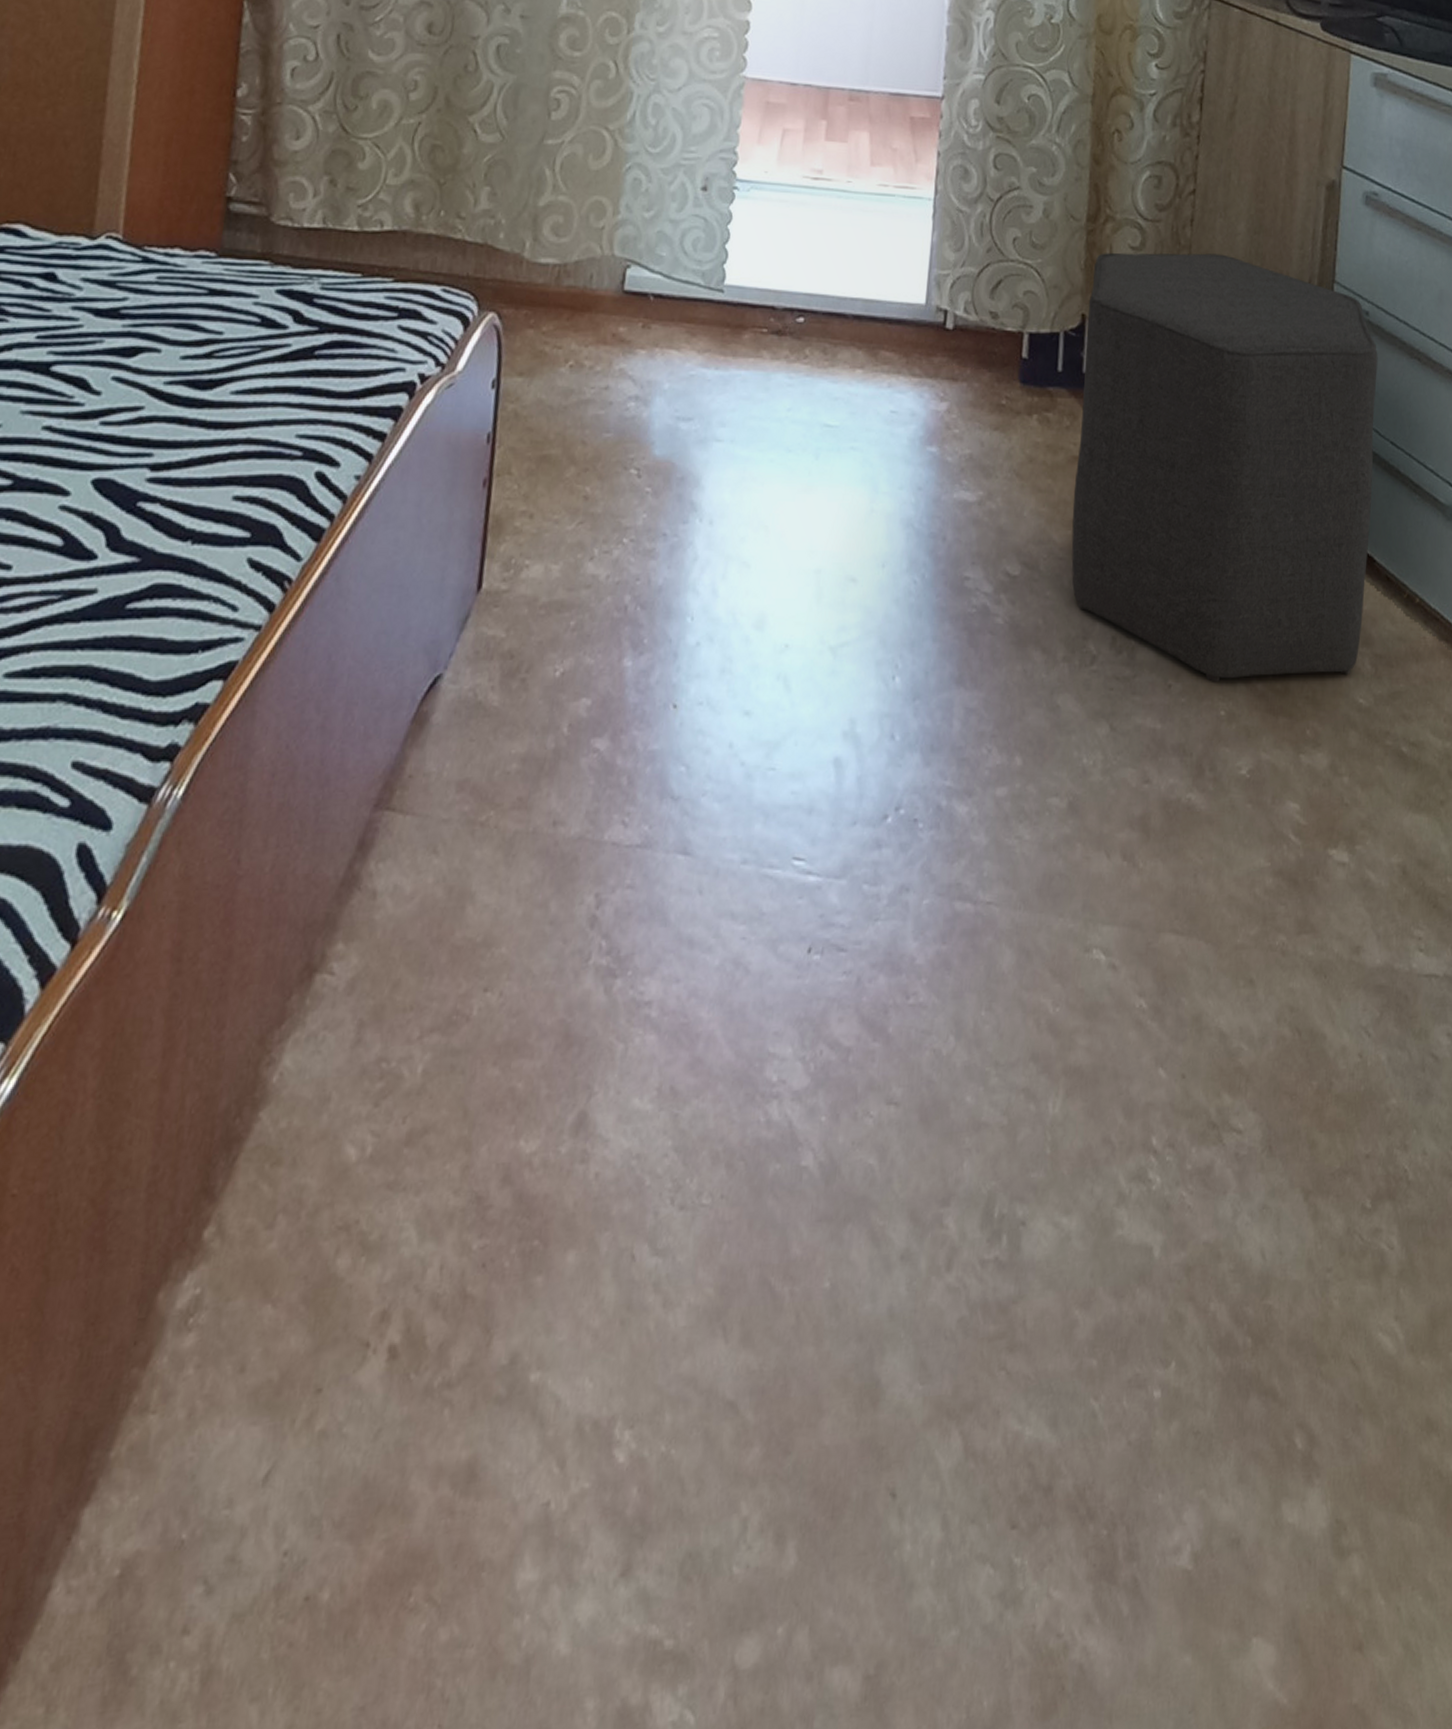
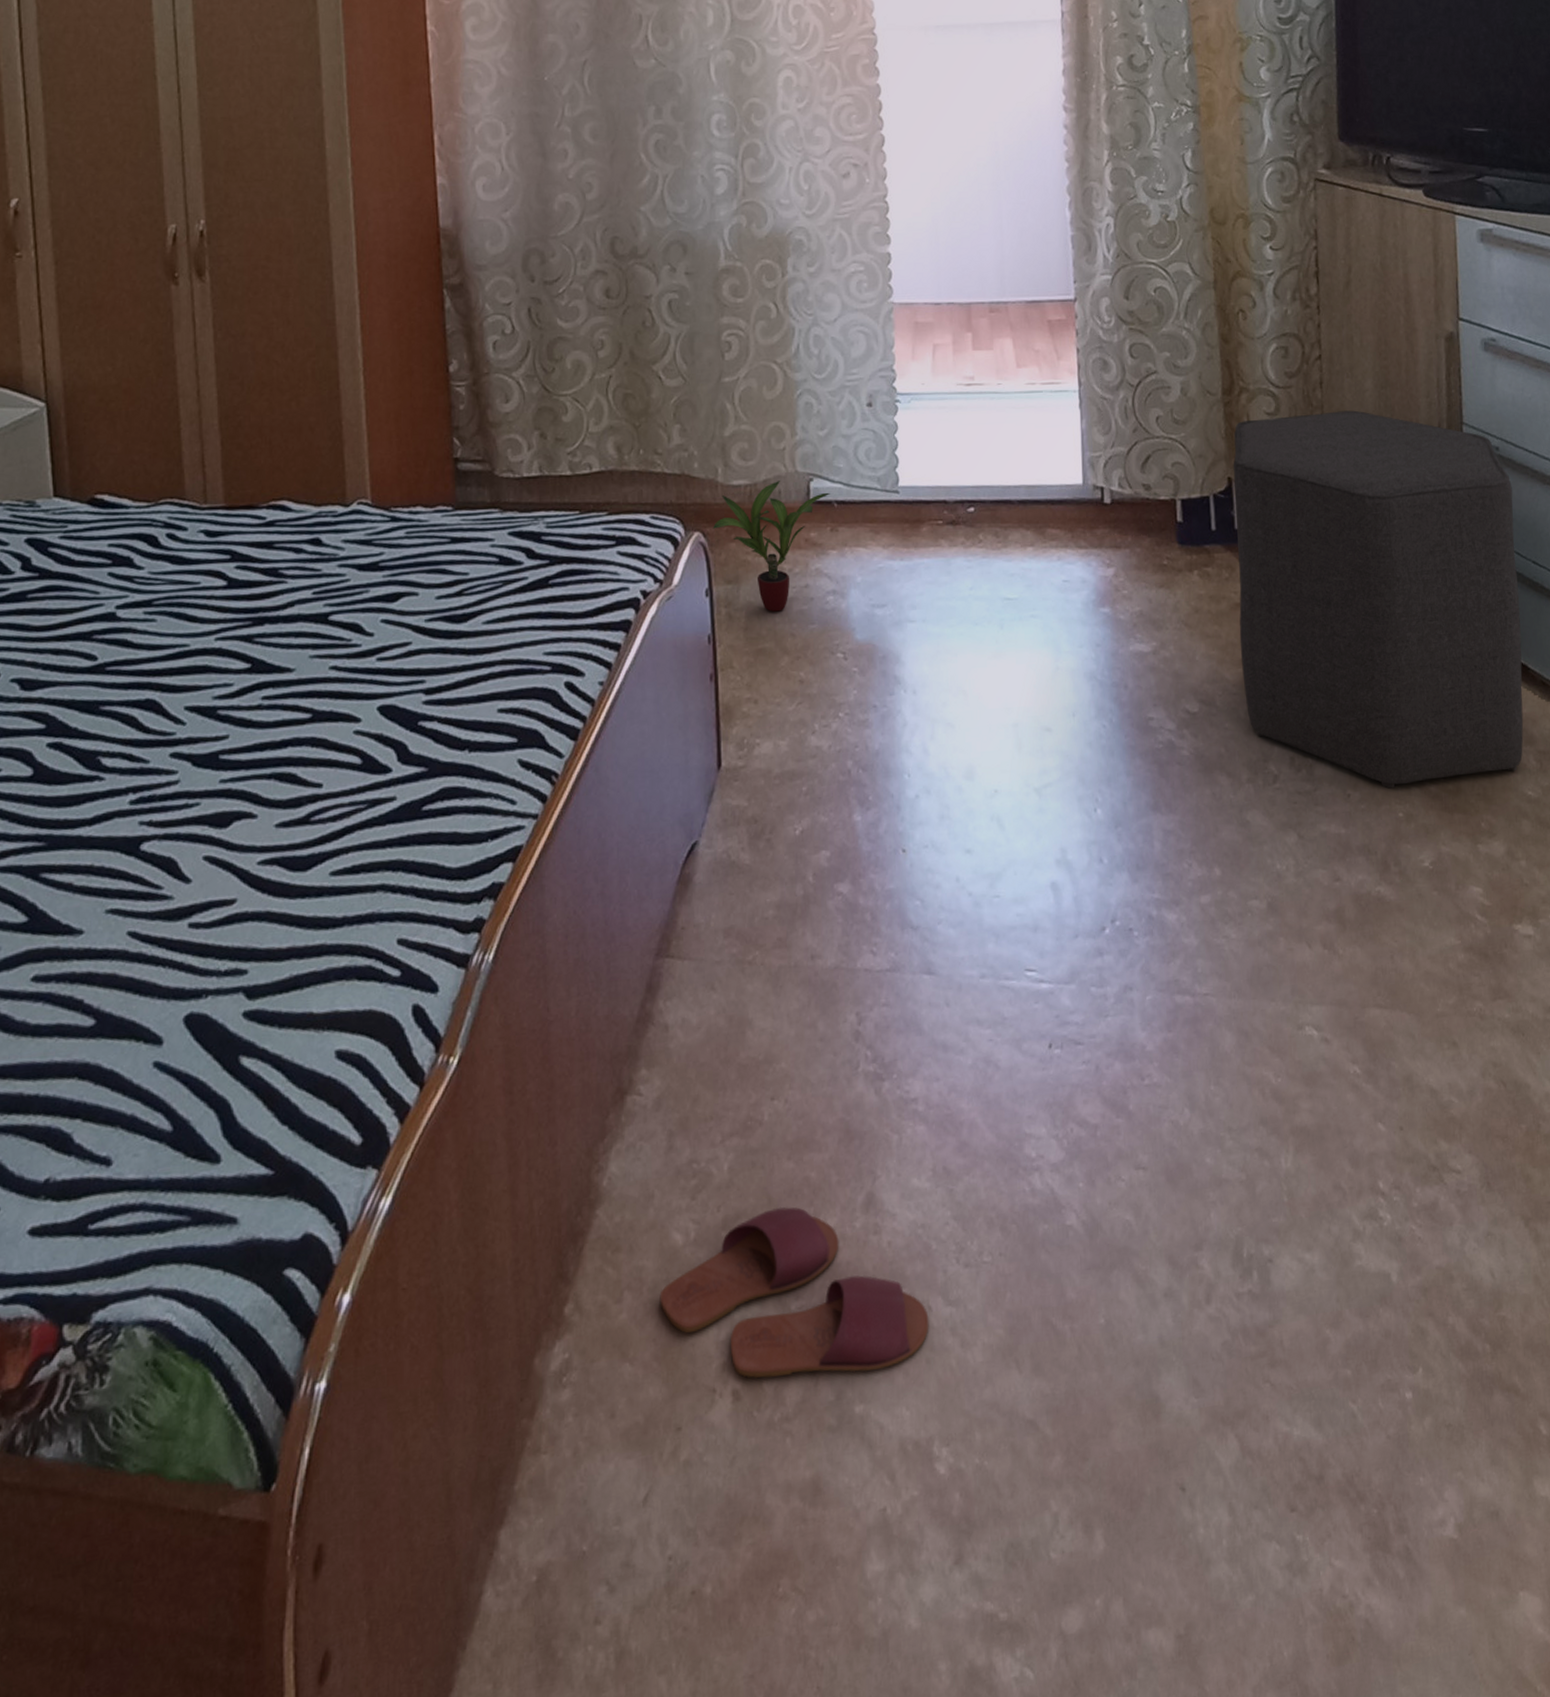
slippers: none [318,1122,631,1332] -> present [659,1206,929,1378]
potted plant: none [510,263,647,414] -> present [712,481,830,612]

